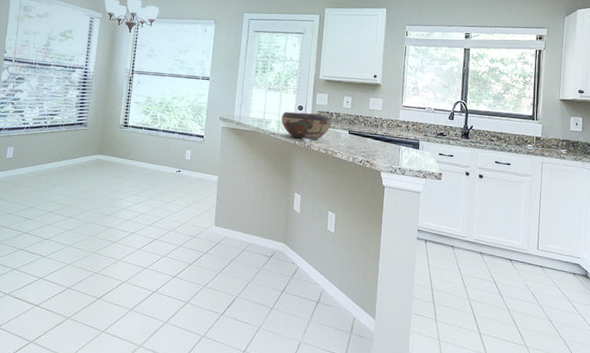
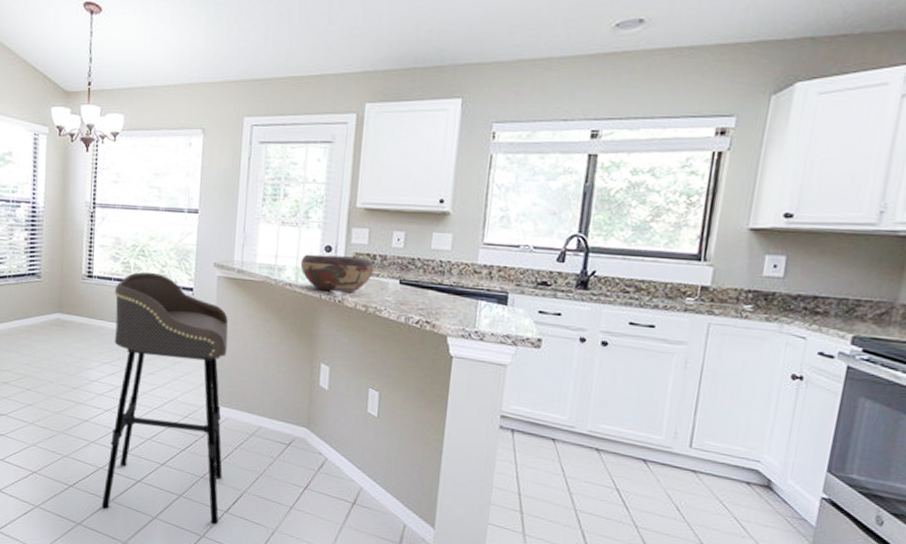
bar stool: none [122,123,229,325] -> present [101,271,229,524]

